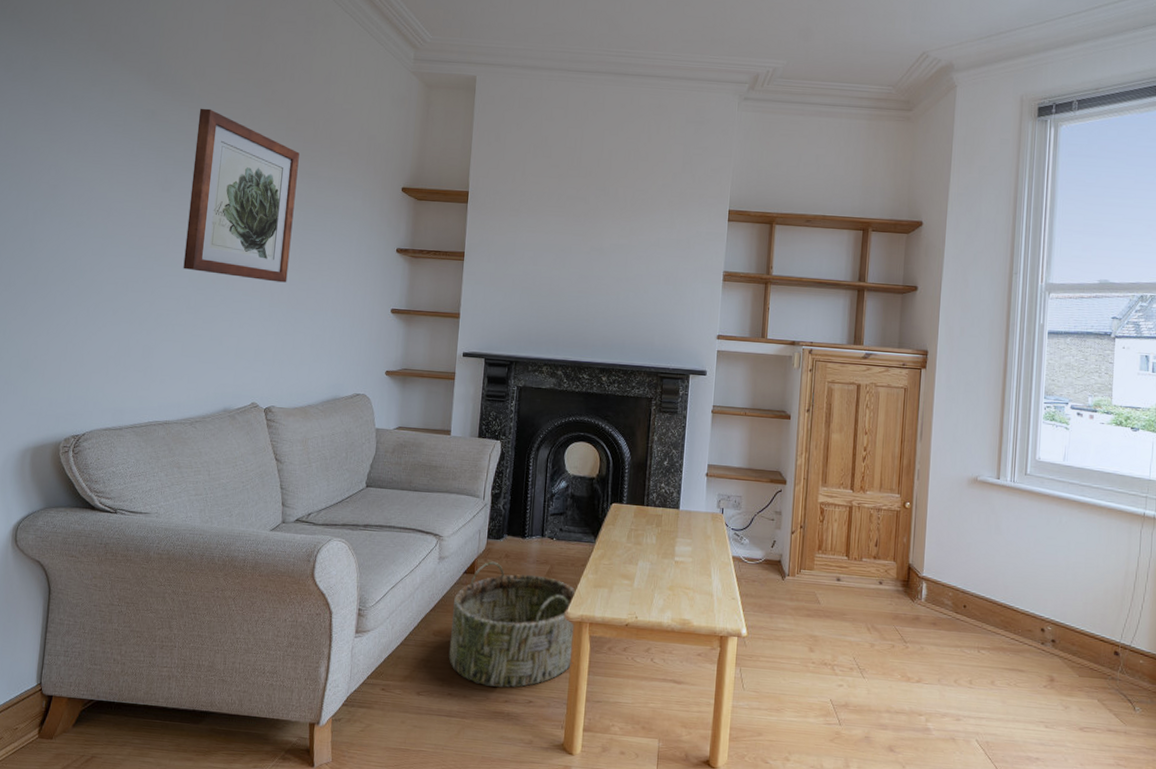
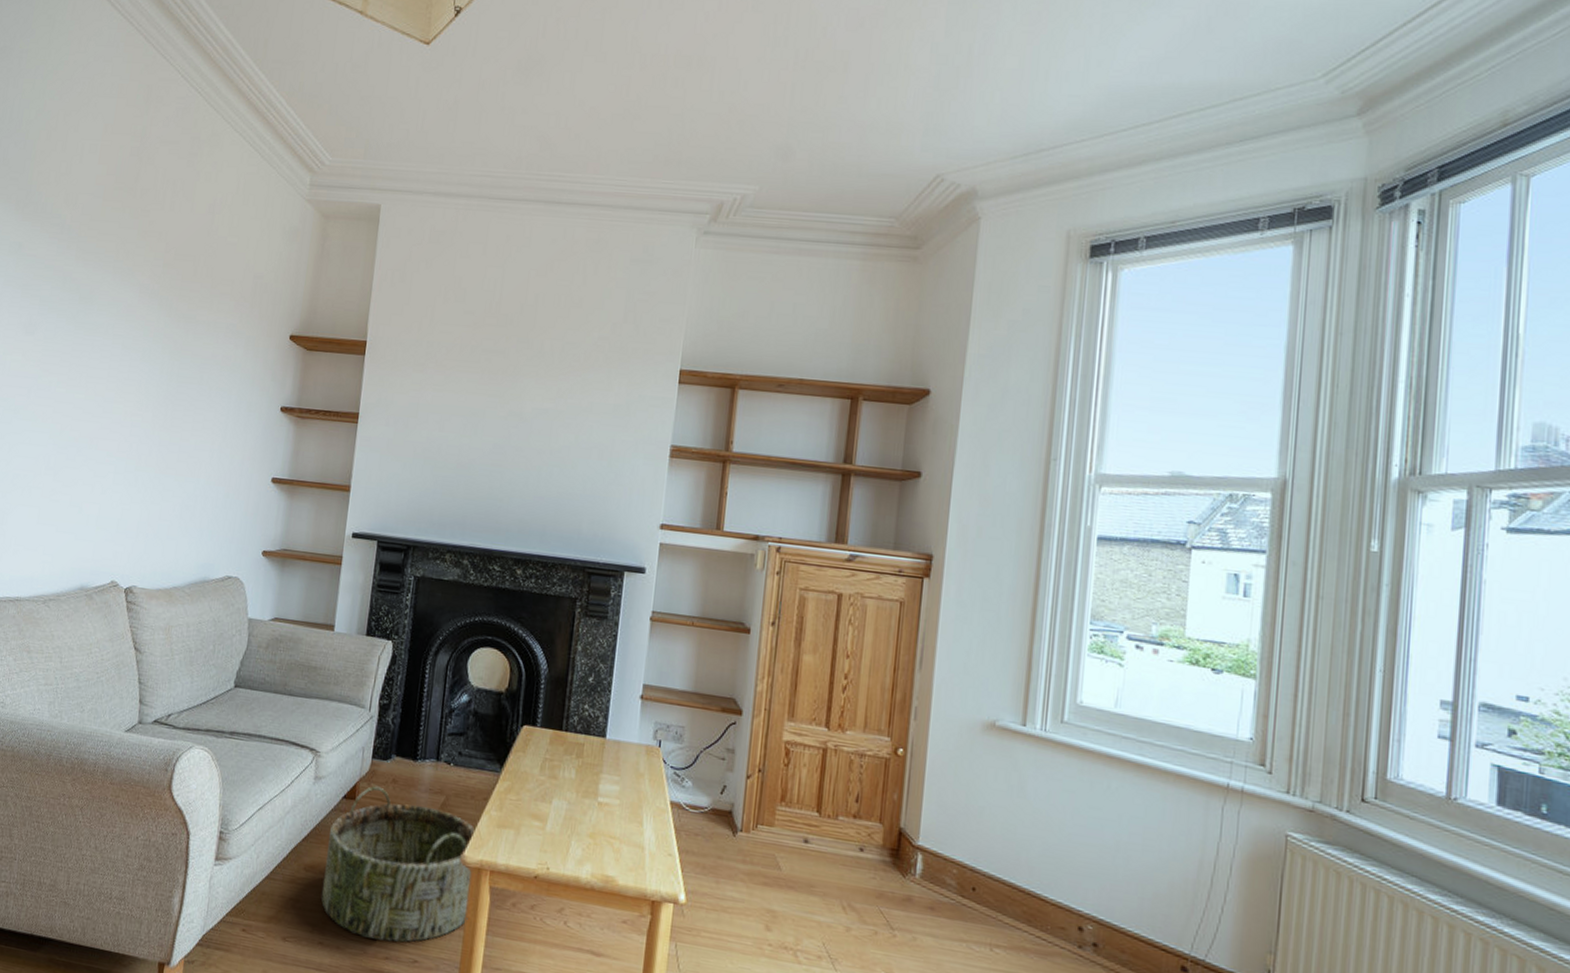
wall art: present [183,108,300,283] -> none [44,241,177,443]

